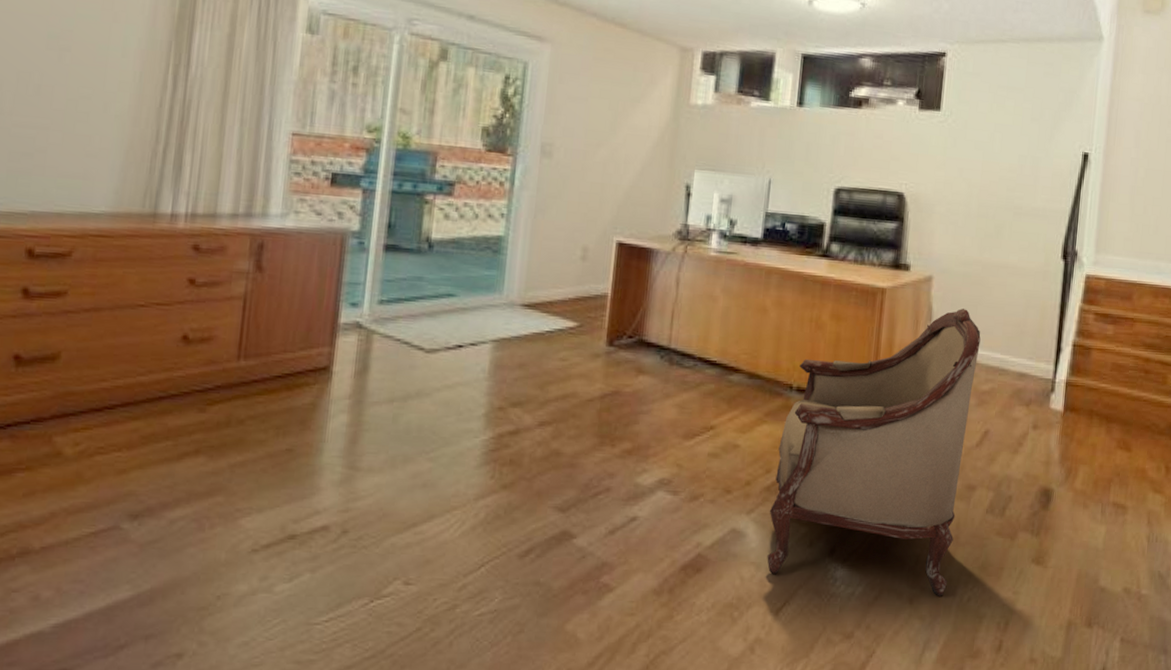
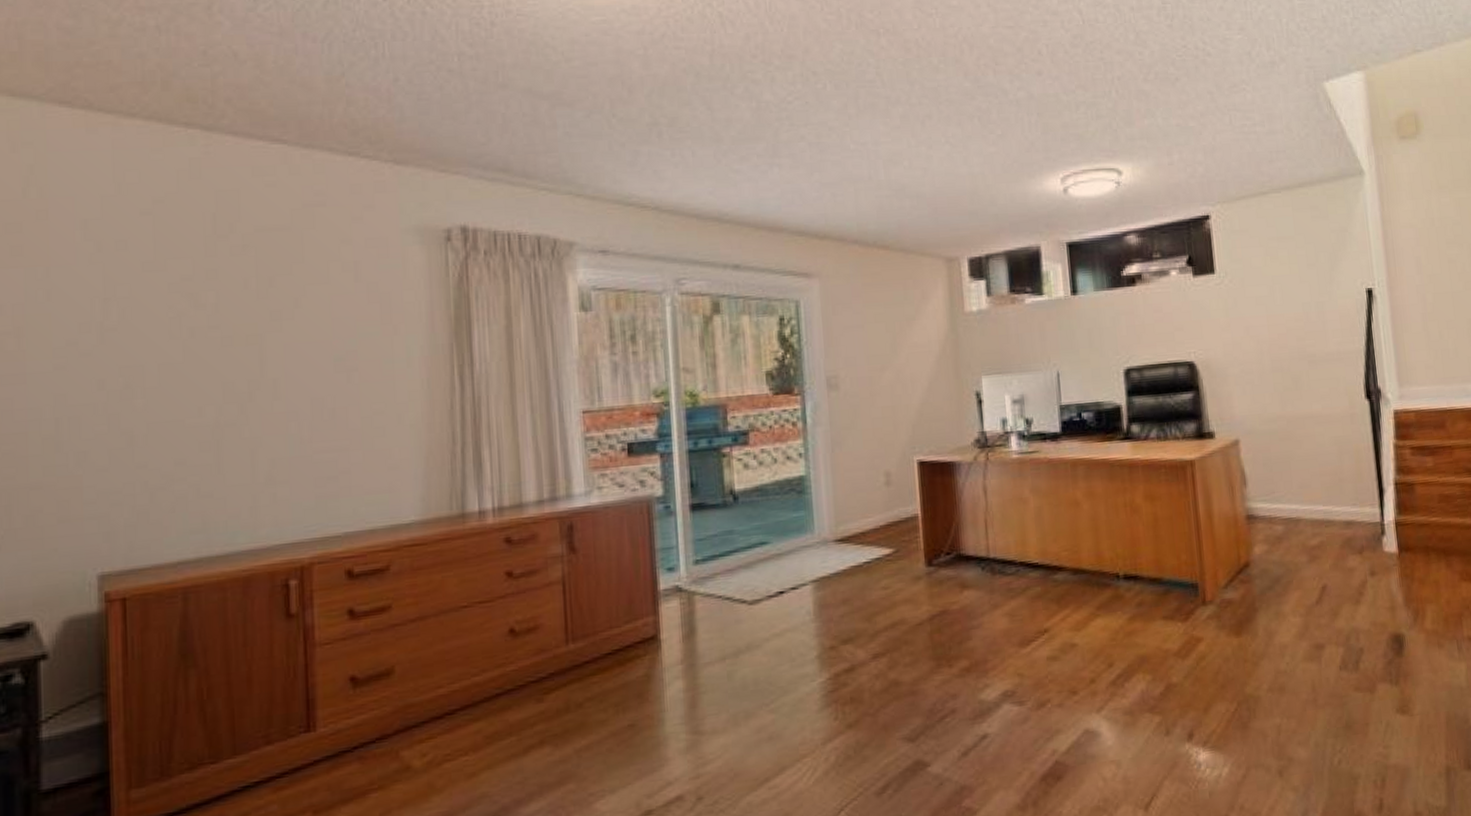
armchair: present [767,309,981,598] -> none [1116,466,1314,769]

